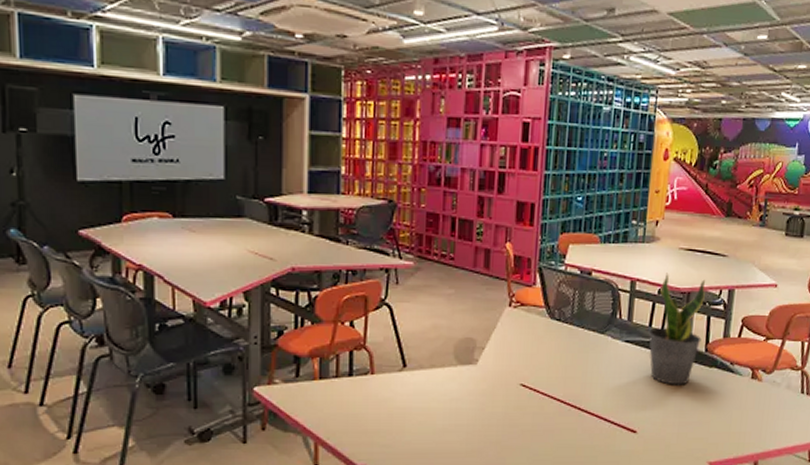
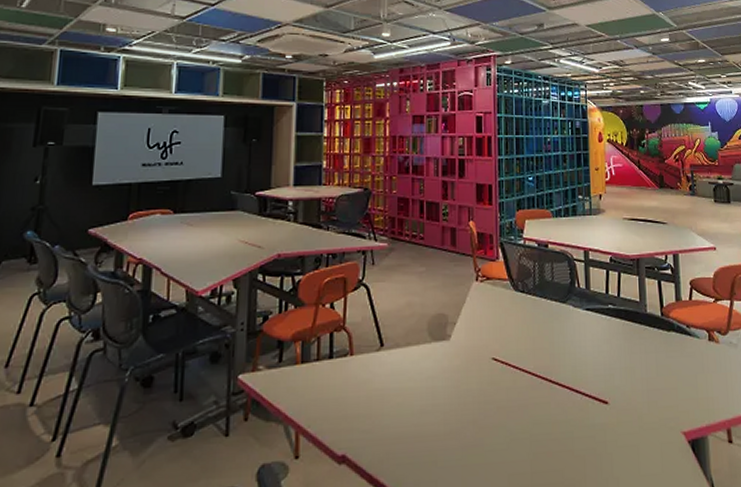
potted plant: present [648,272,705,385] -> none [606,241,656,352]

